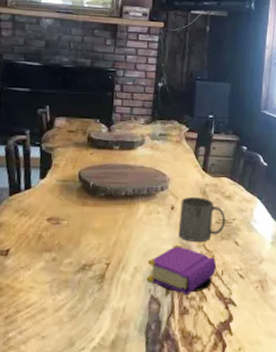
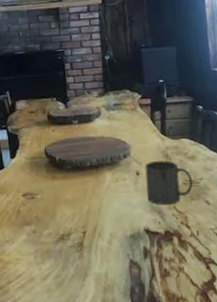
book: present [146,244,216,296] -> none [121,208,191,258]

